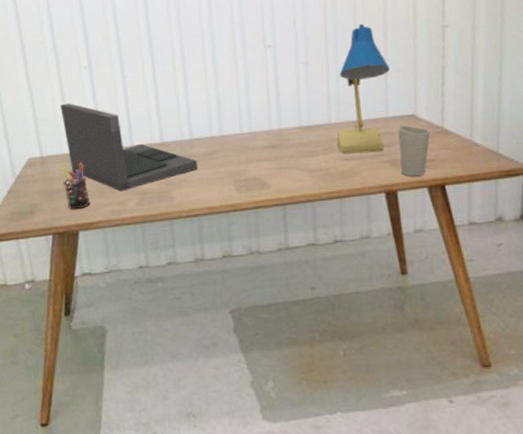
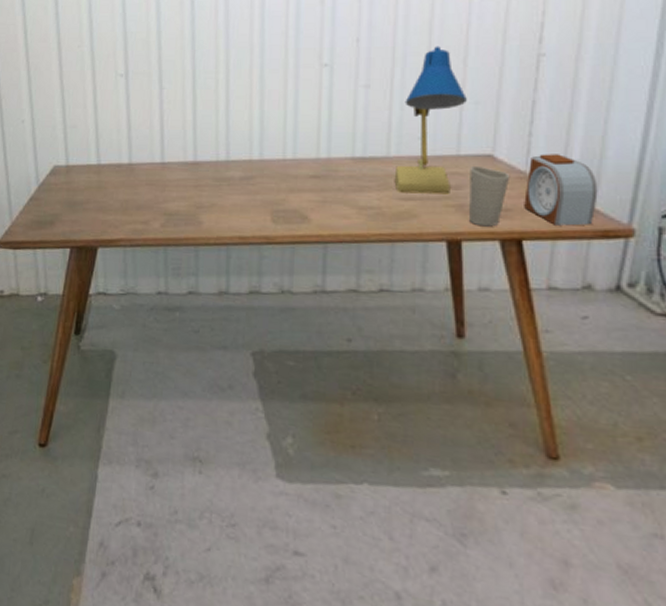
laptop: present [60,103,198,192] -> none [91,111,233,210]
pen holder: present [60,162,91,210] -> none [85,175,113,225]
alarm clock: none [443,109,500,170] -> present [524,154,598,226]

